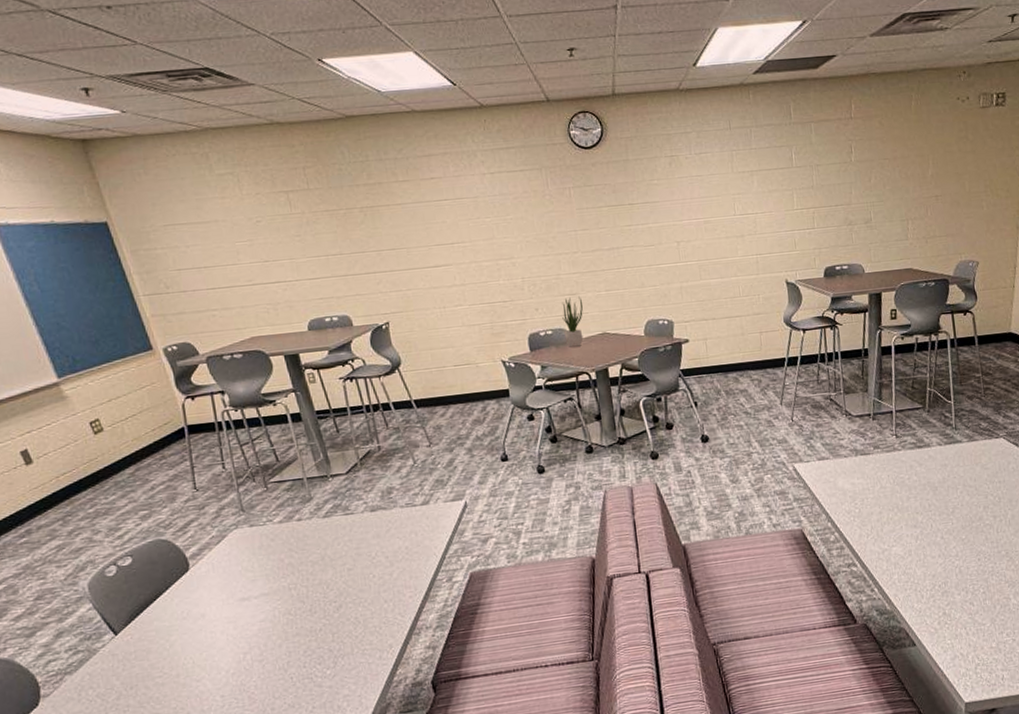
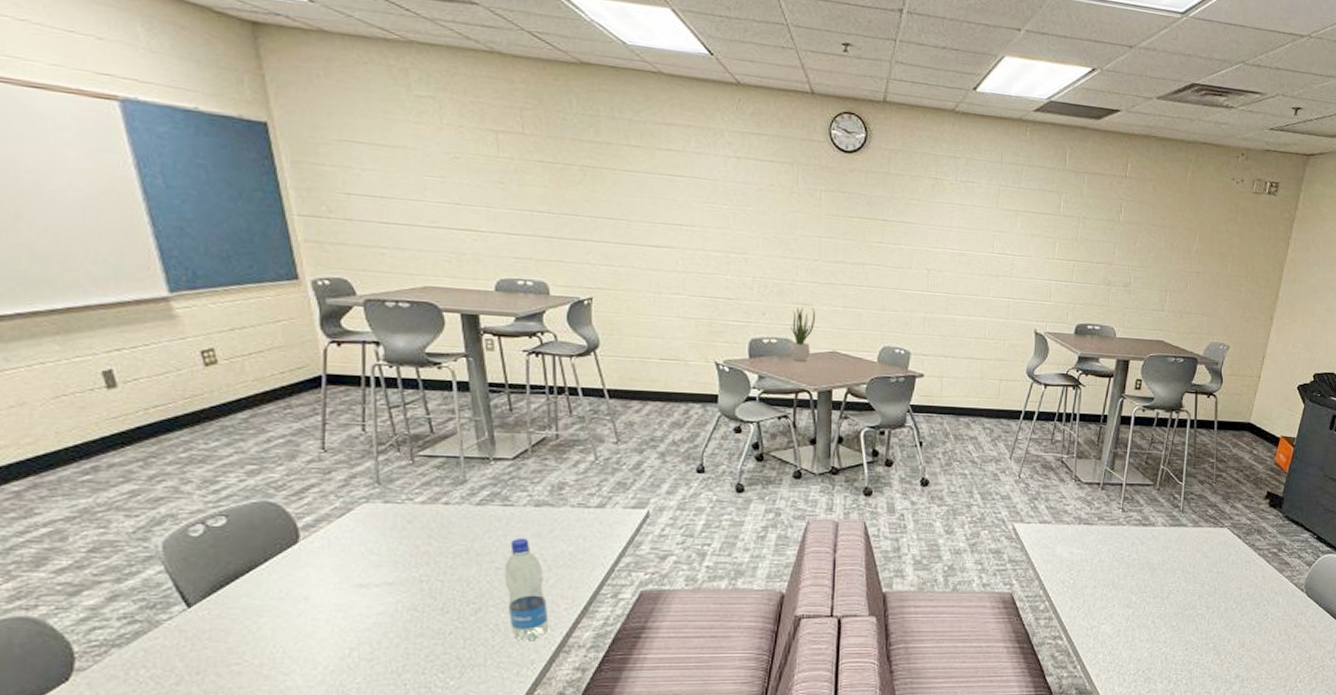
bottle: none [354,540,399,629] -> present [504,537,548,641]

